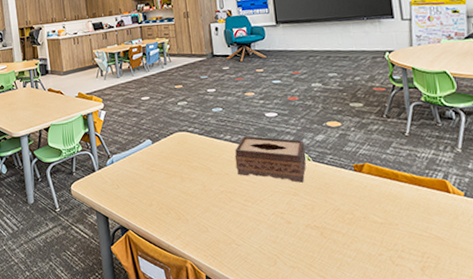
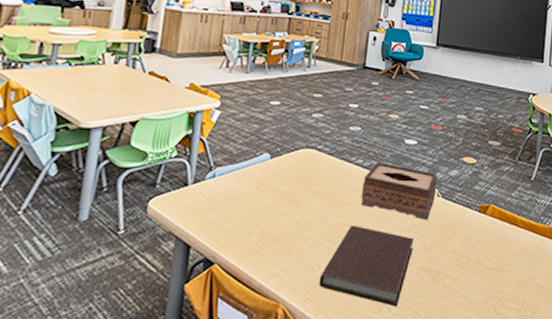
notebook: none [215,192,295,260] -> present [319,225,414,307]

